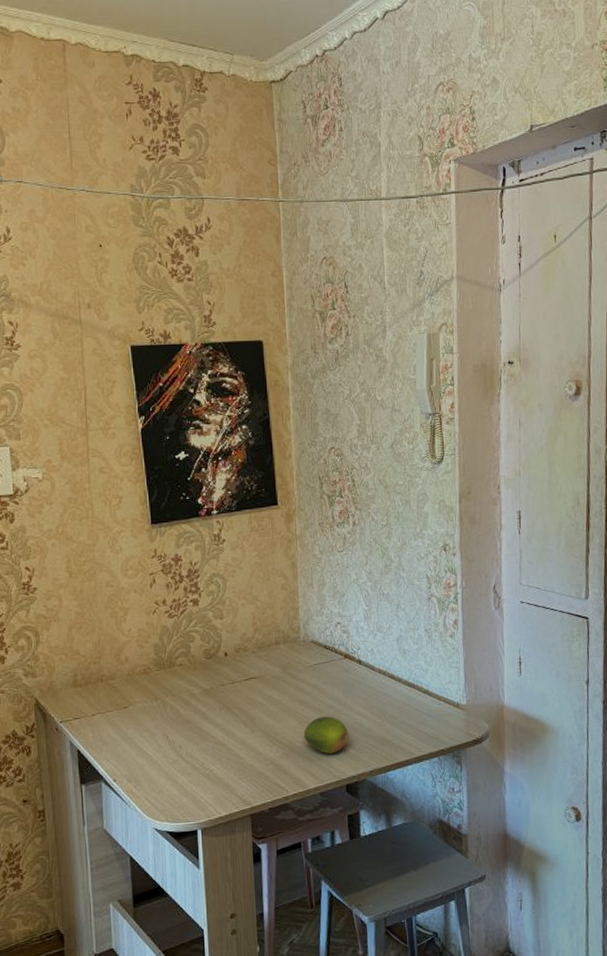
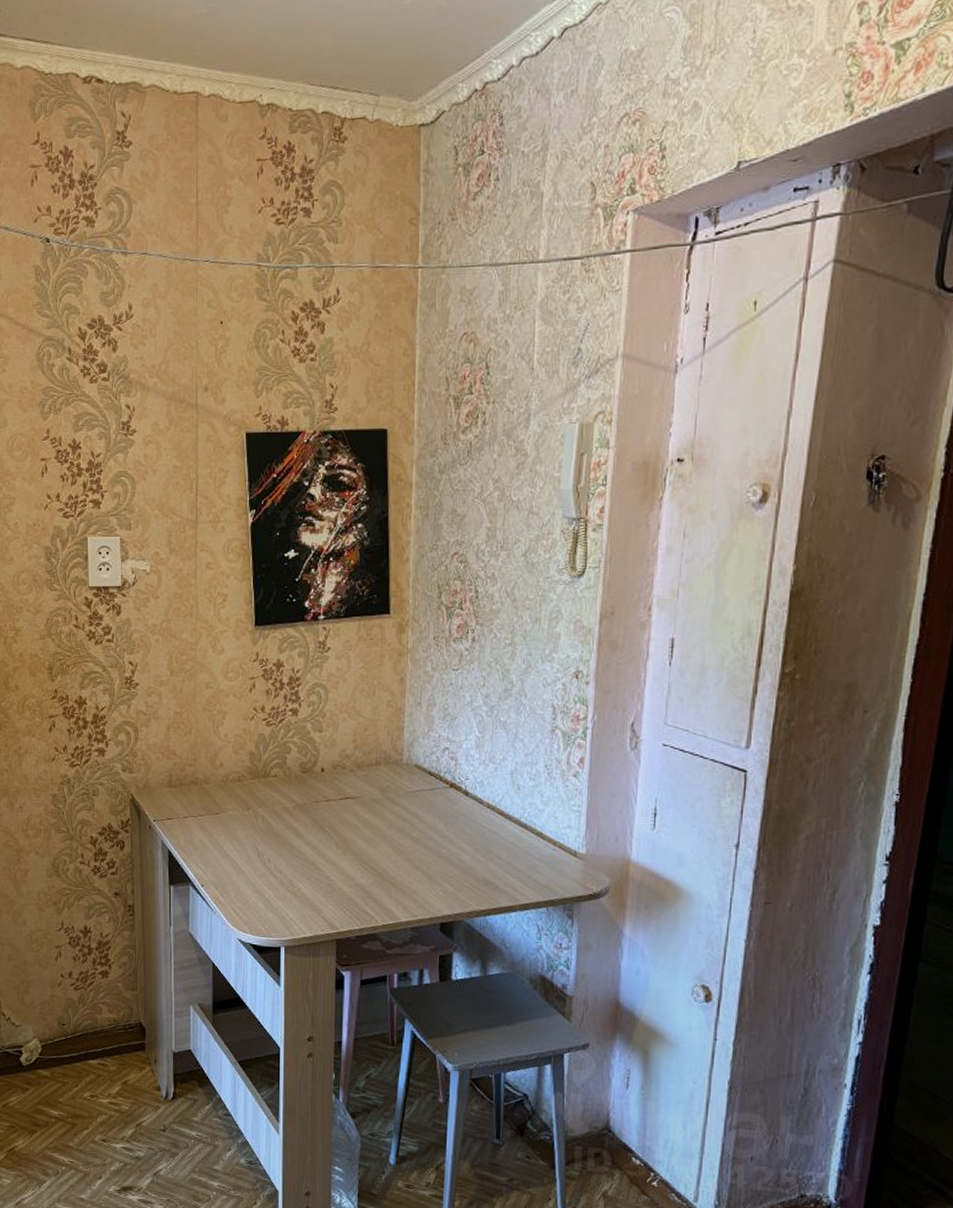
fruit: present [303,716,350,754] -> none [398,847,448,888]

